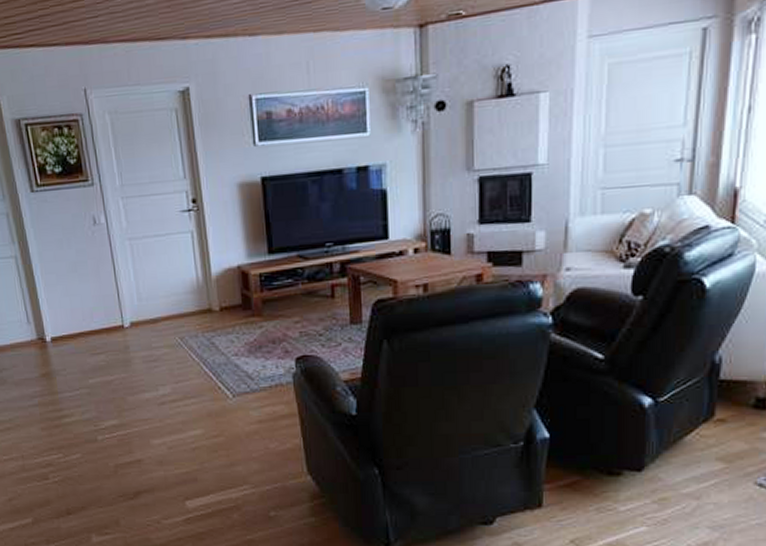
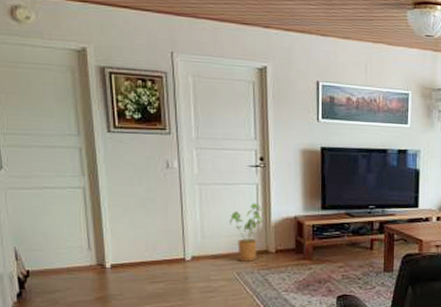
house plant: none [165,254,204,324] -> present [228,203,265,262]

